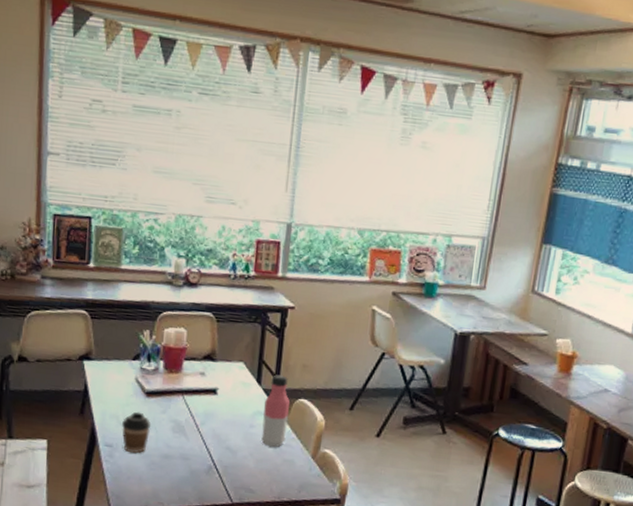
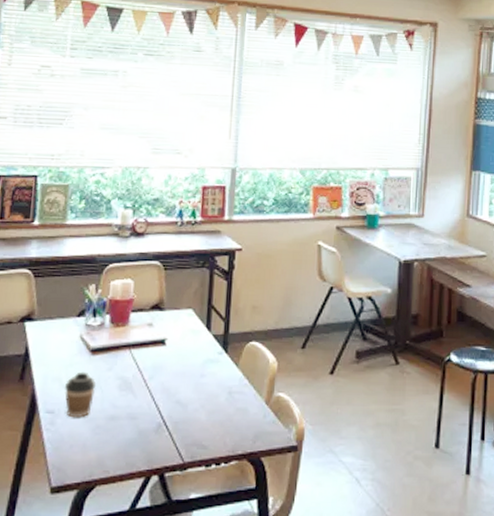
water bottle: present [261,374,291,447] -> none [212,319,242,397]

